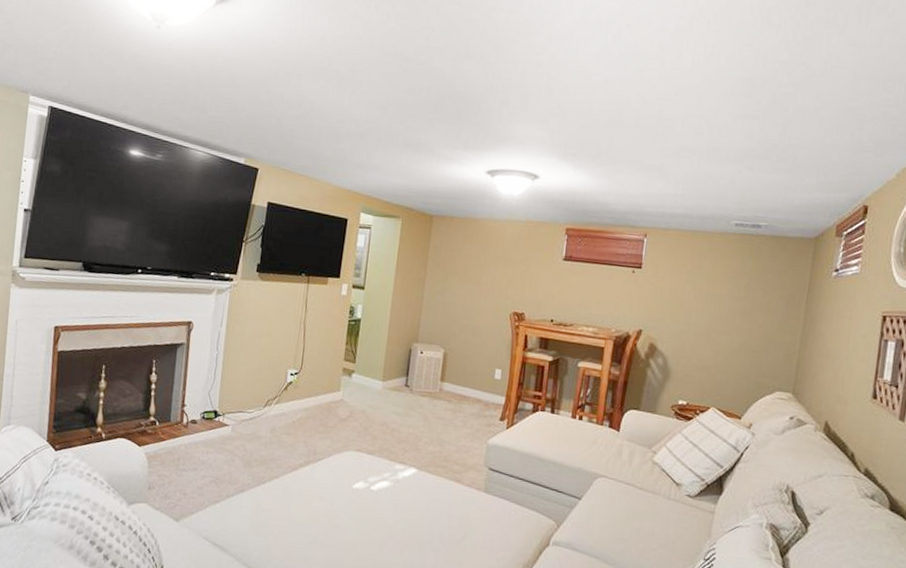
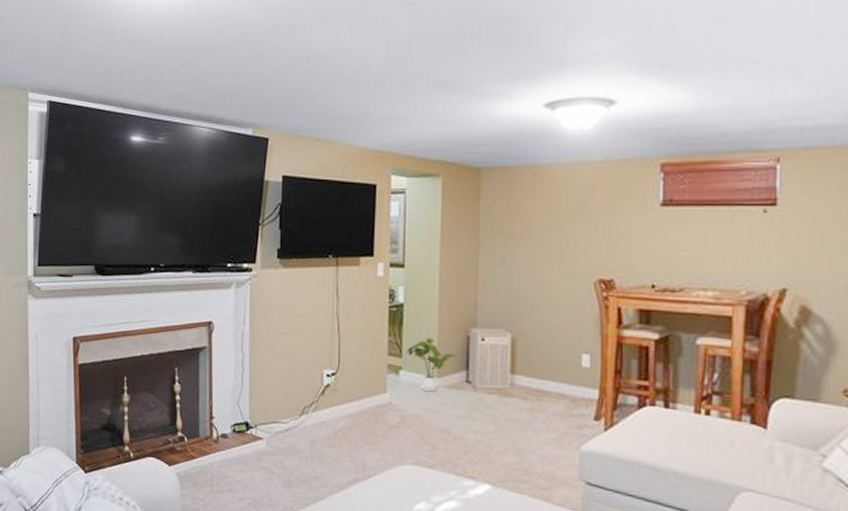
house plant: none [359,349,401,393] -> present [406,338,458,392]

